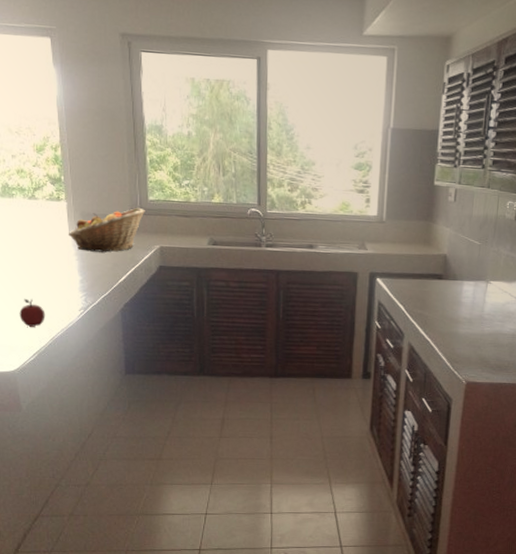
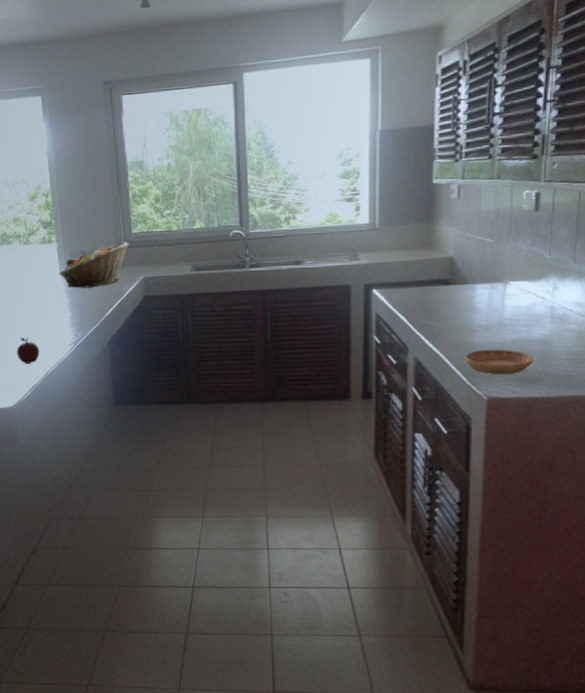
saucer: none [449,339,505,363] -> present [464,349,534,375]

